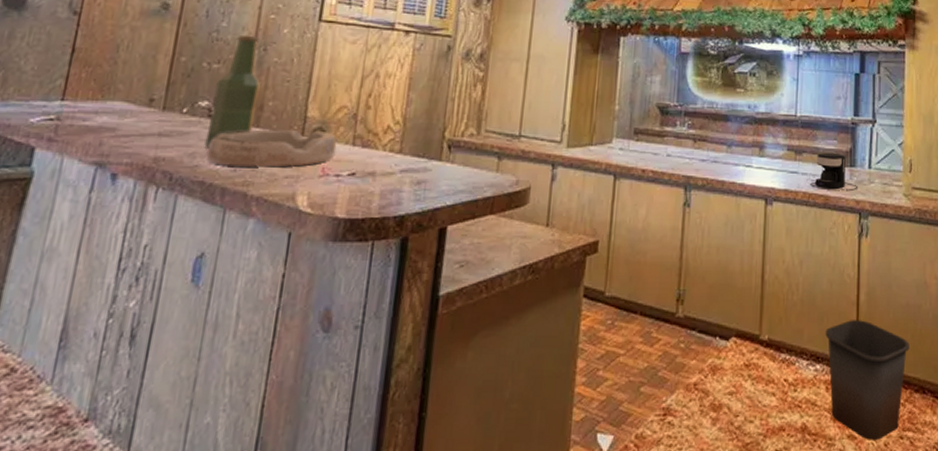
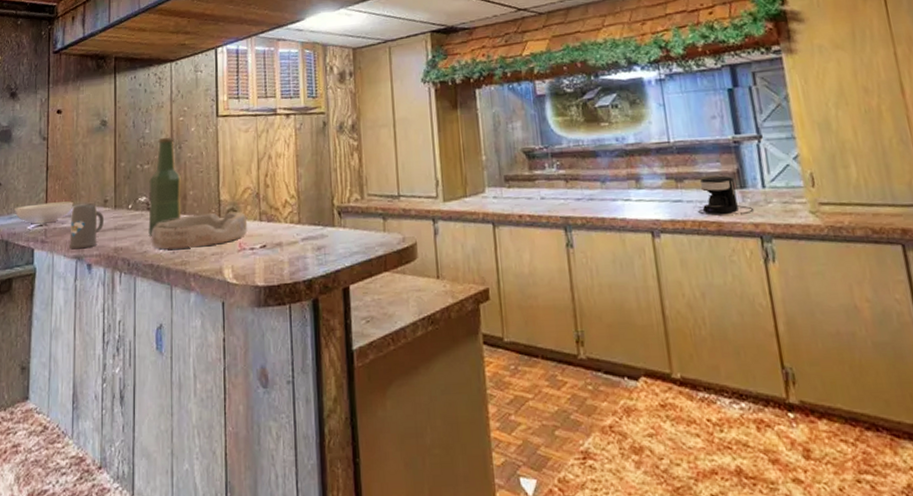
bowl: none [13,92,105,118] -> present [14,201,73,224]
beer mug: none [87,100,146,154] -> present [68,203,105,250]
waste bin: present [825,320,910,440] -> none [744,352,854,484]

